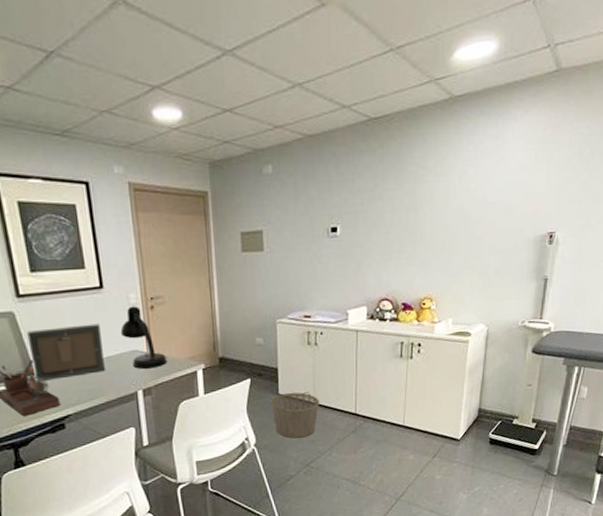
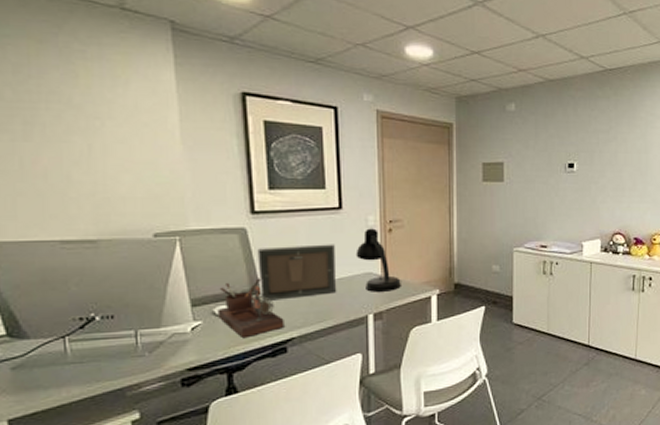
basket: present [270,392,319,439] -> none [503,322,553,370]

